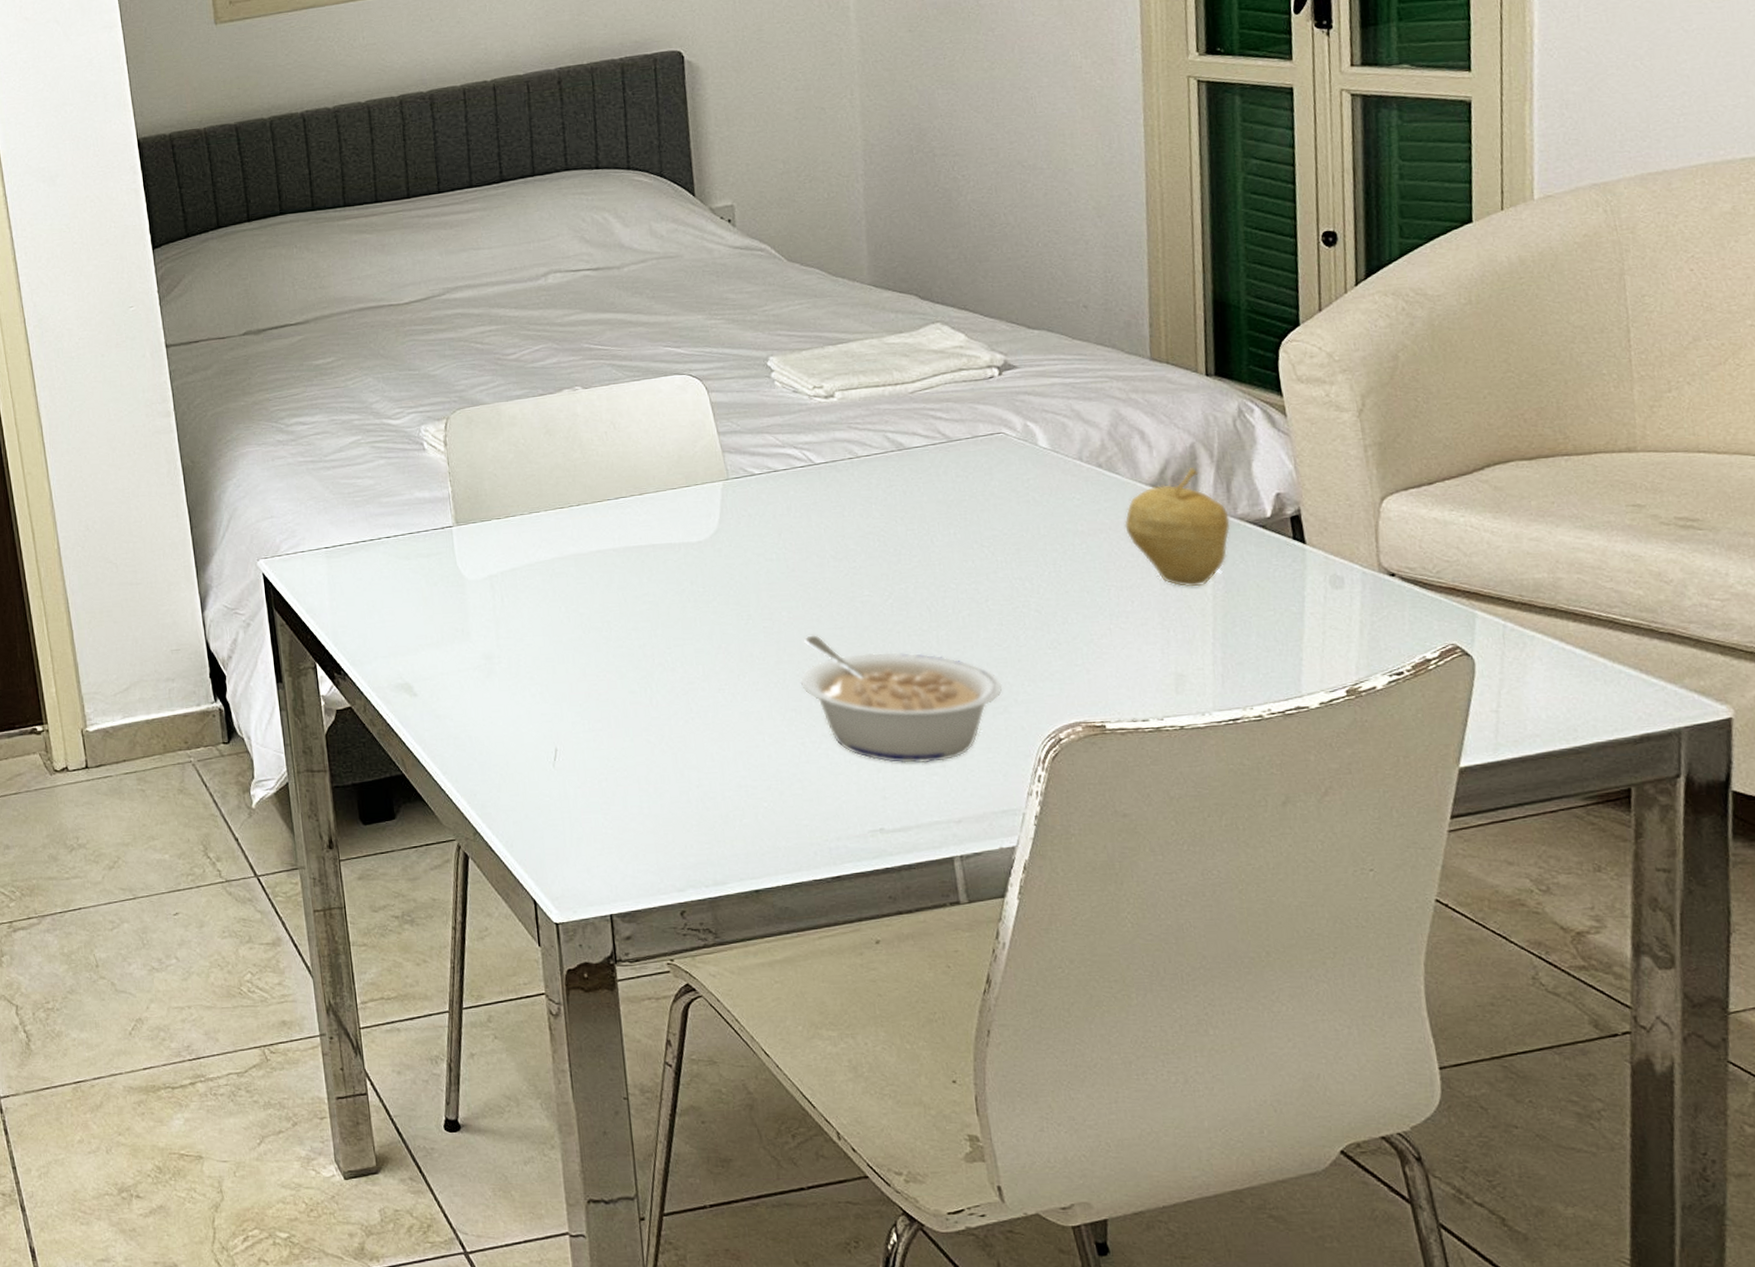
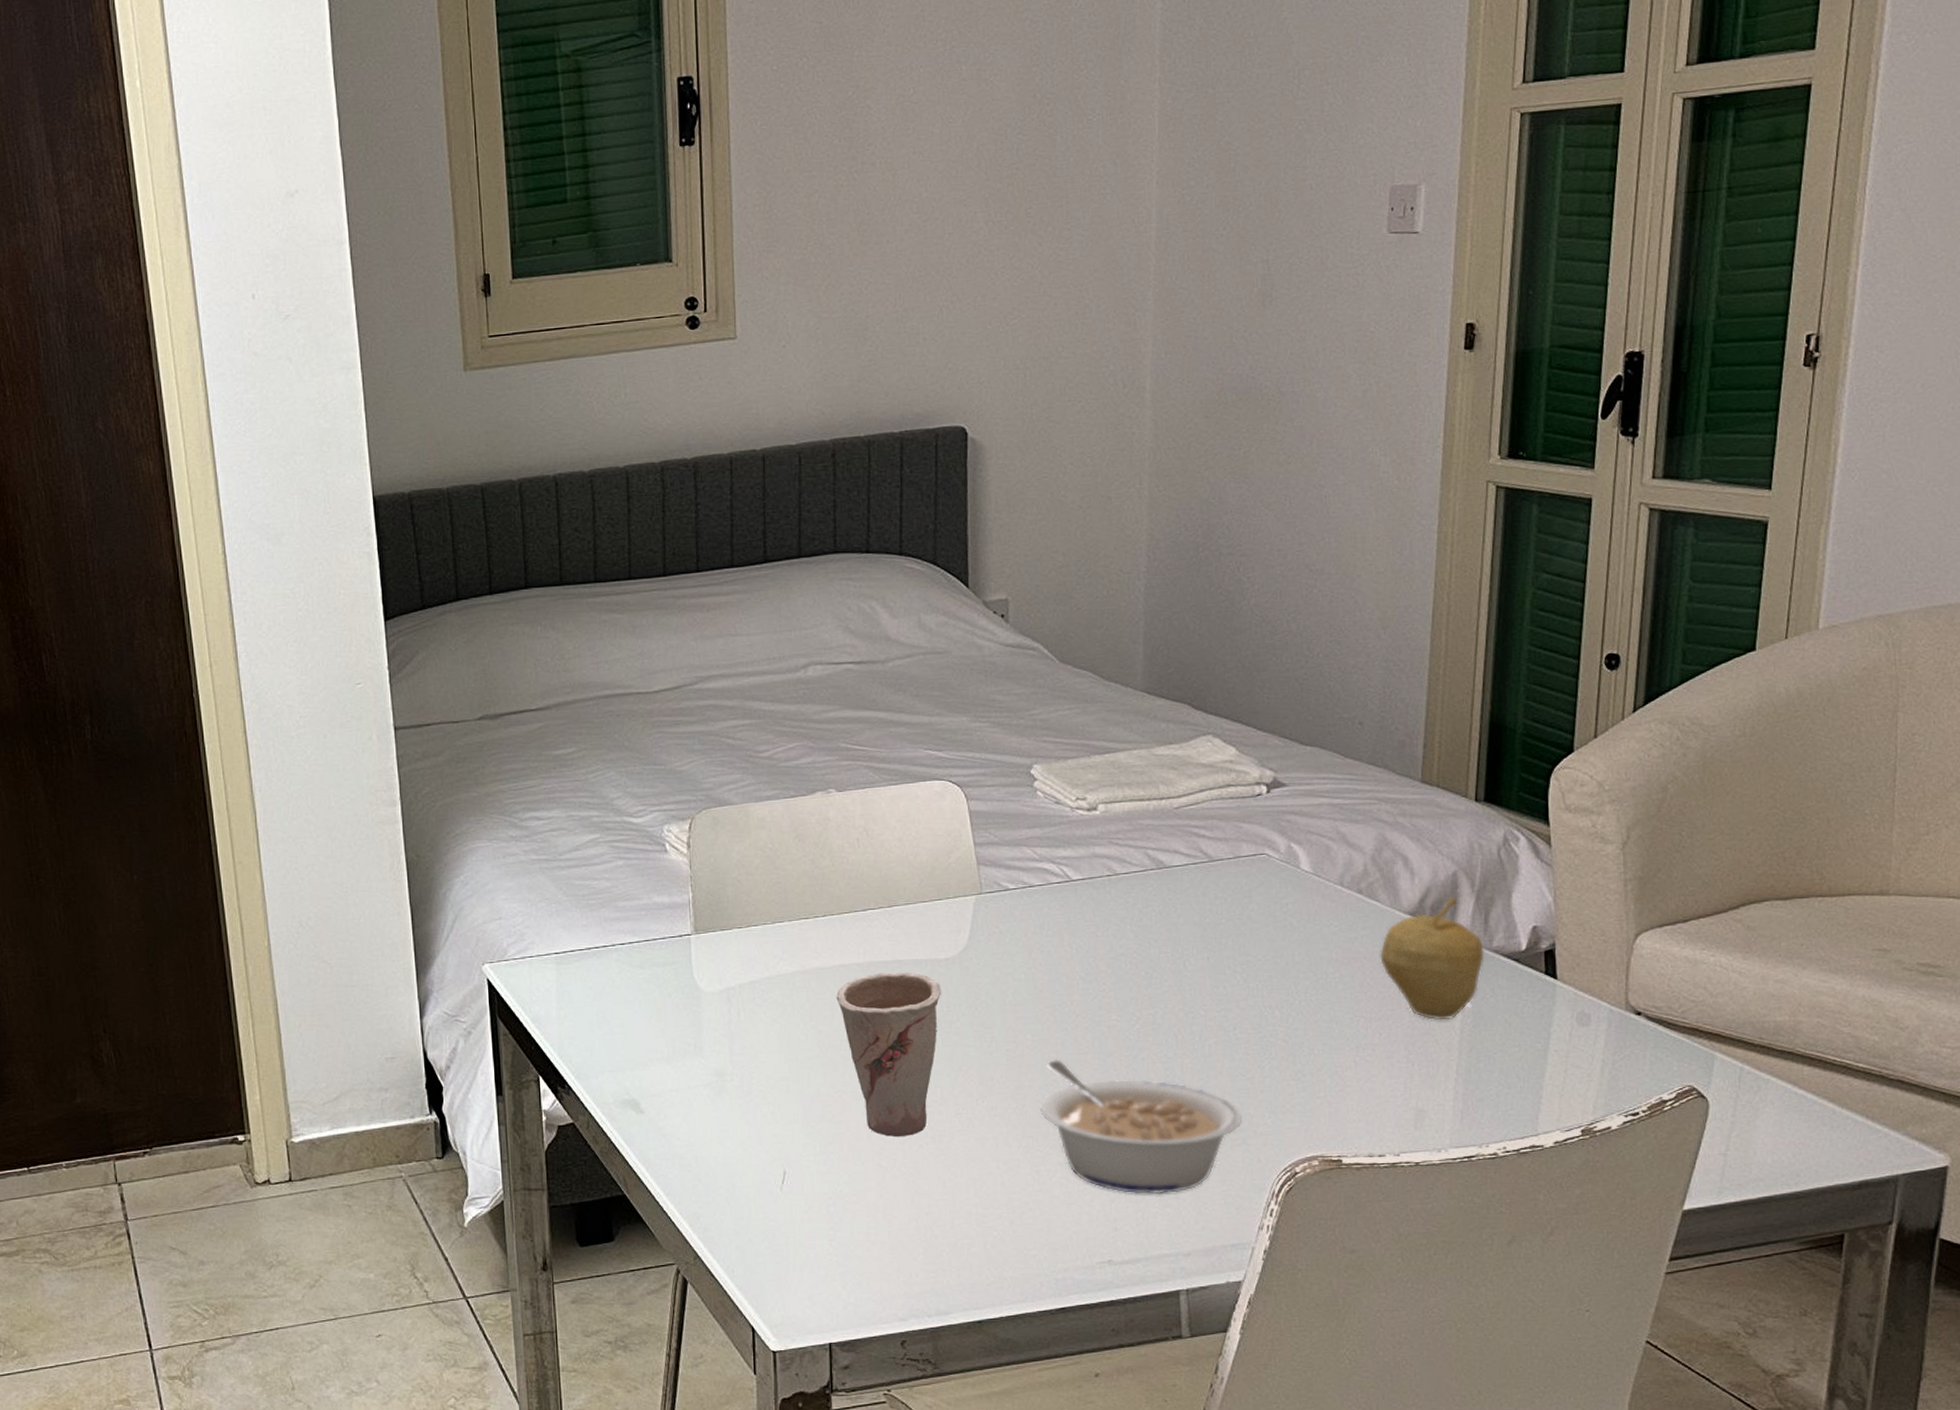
cup: none [595,555,697,714] -> present [836,972,942,1138]

